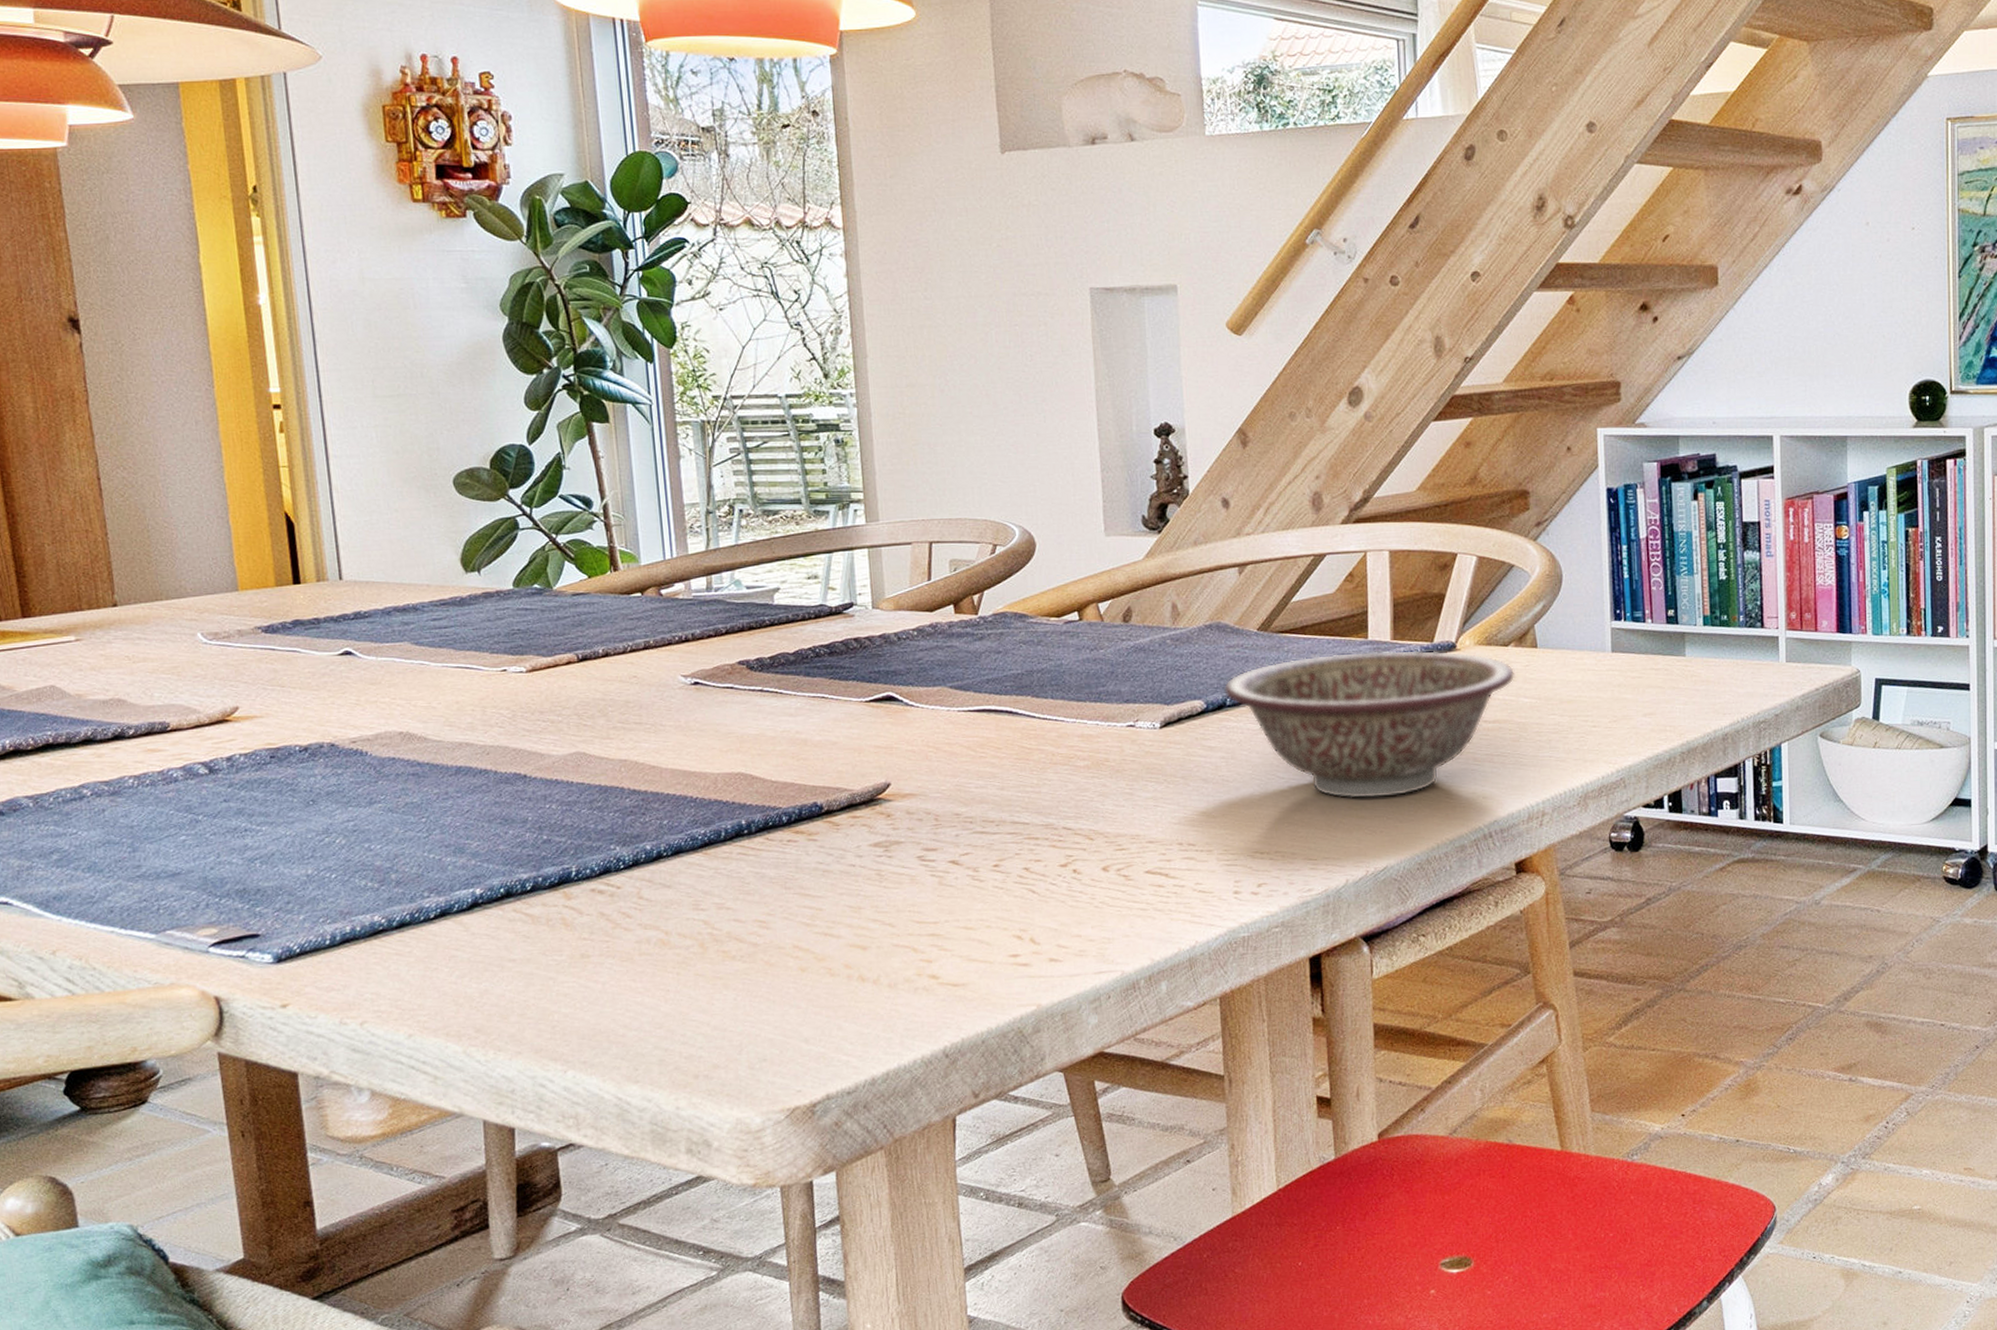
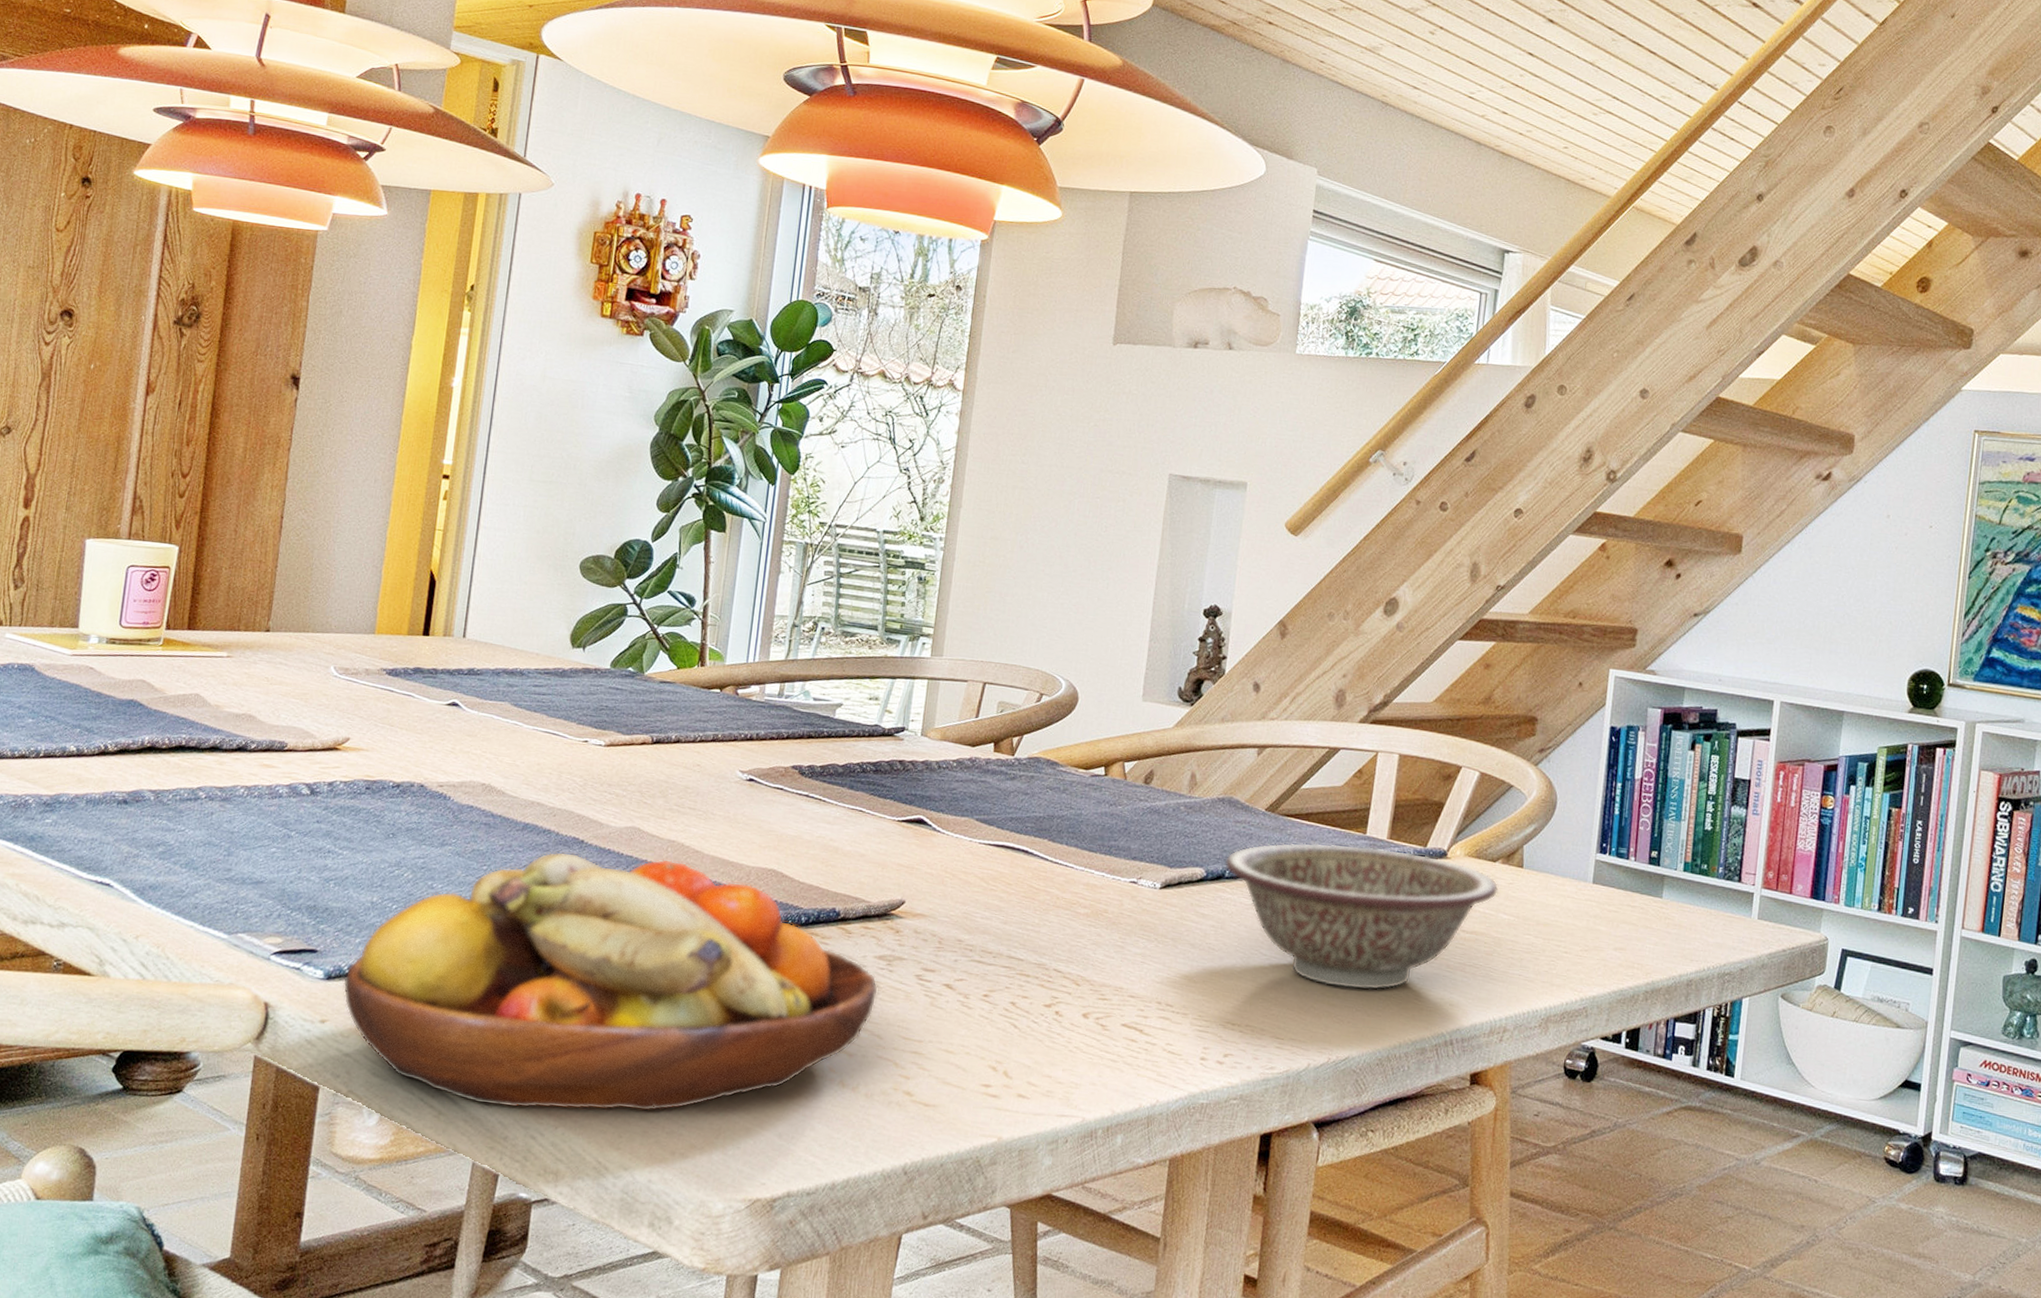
fruit bowl: none [296,780,881,1062] -> present [343,851,878,1112]

